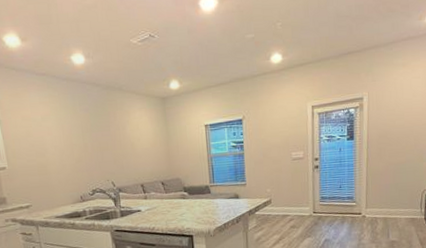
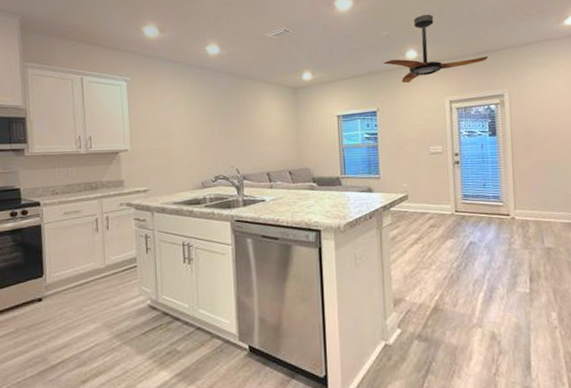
ceiling fan: none [248,14,350,89] -> present [383,15,488,83]

